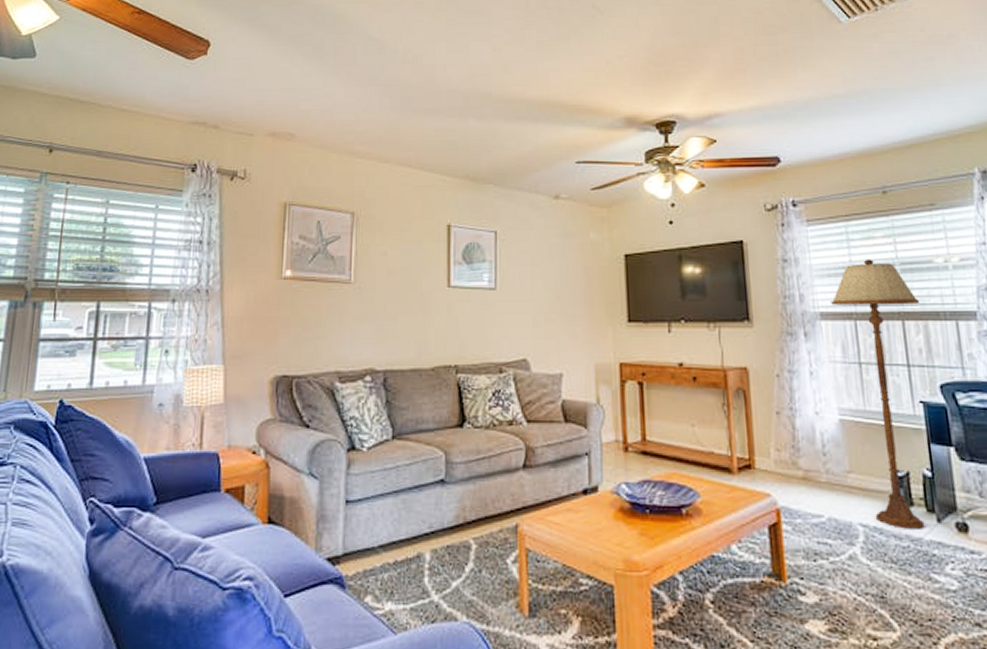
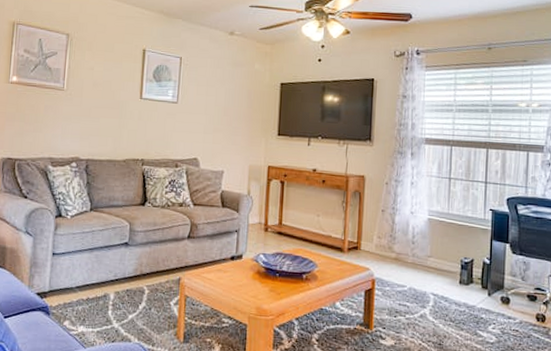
floor lamp: present [831,259,925,529] -> none [435,100,503,300]

